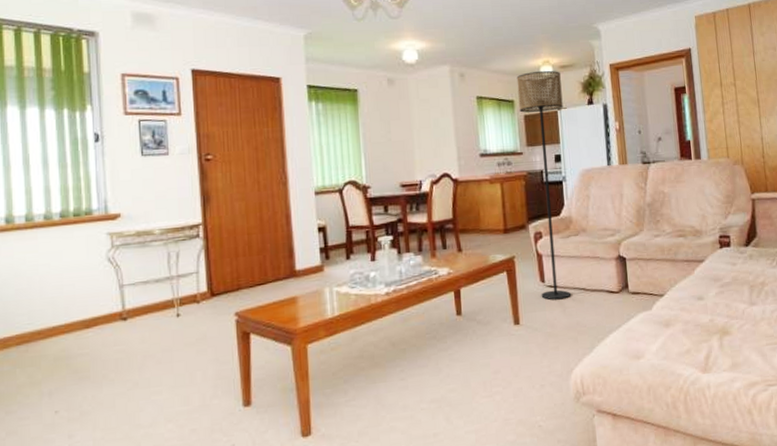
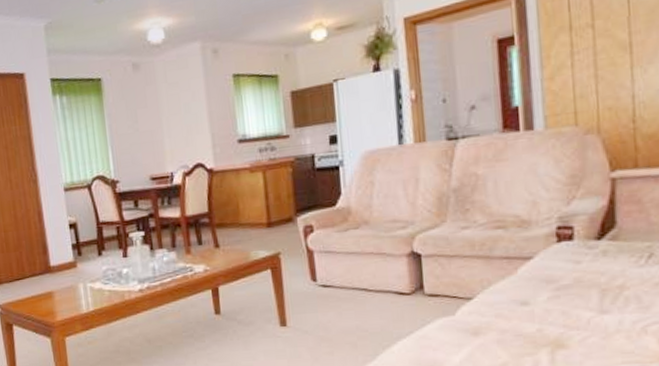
floor lamp: present [516,70,570,300] -> none [281,34,348,301]

